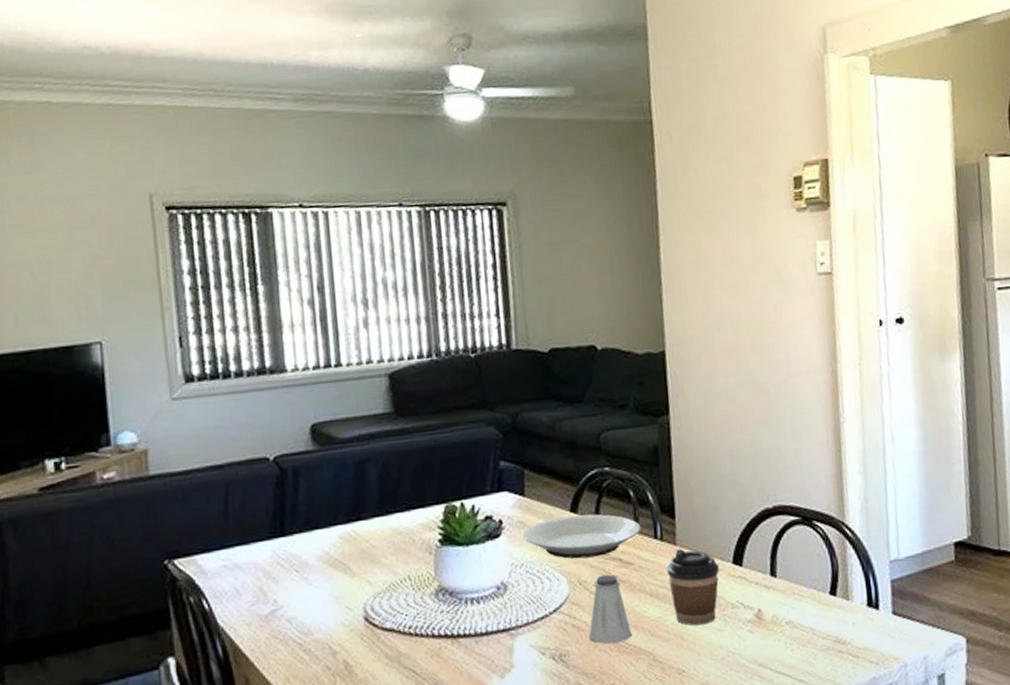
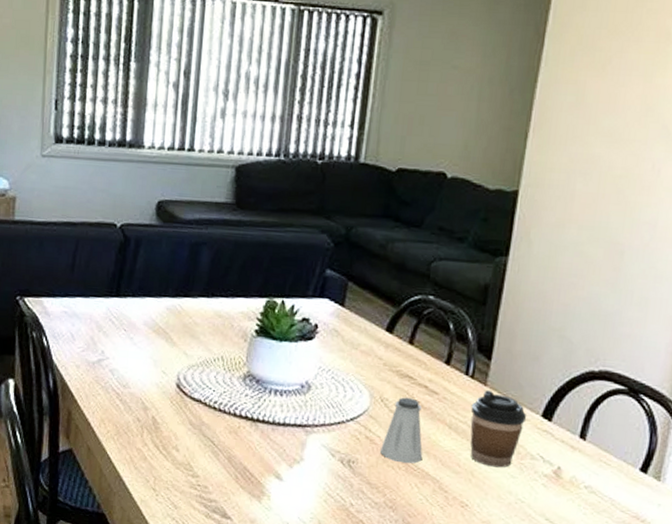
plate: present [523,514,641,559] -> none [335,333,454,379]

